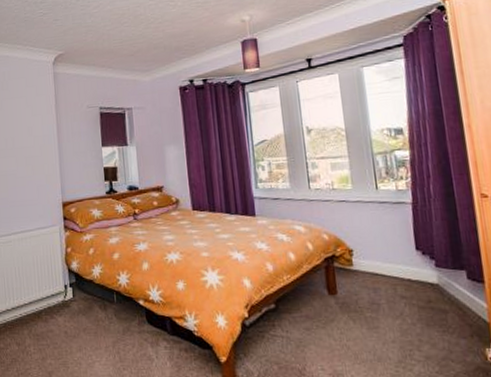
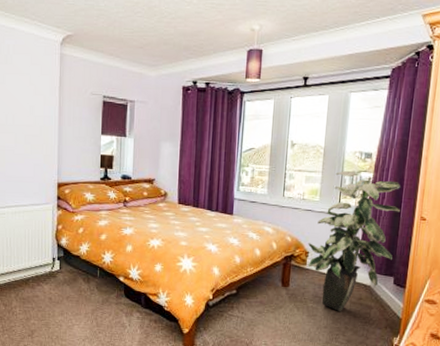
indoor plant: none [350,151,458,321] -> present [308,171,401,312]

